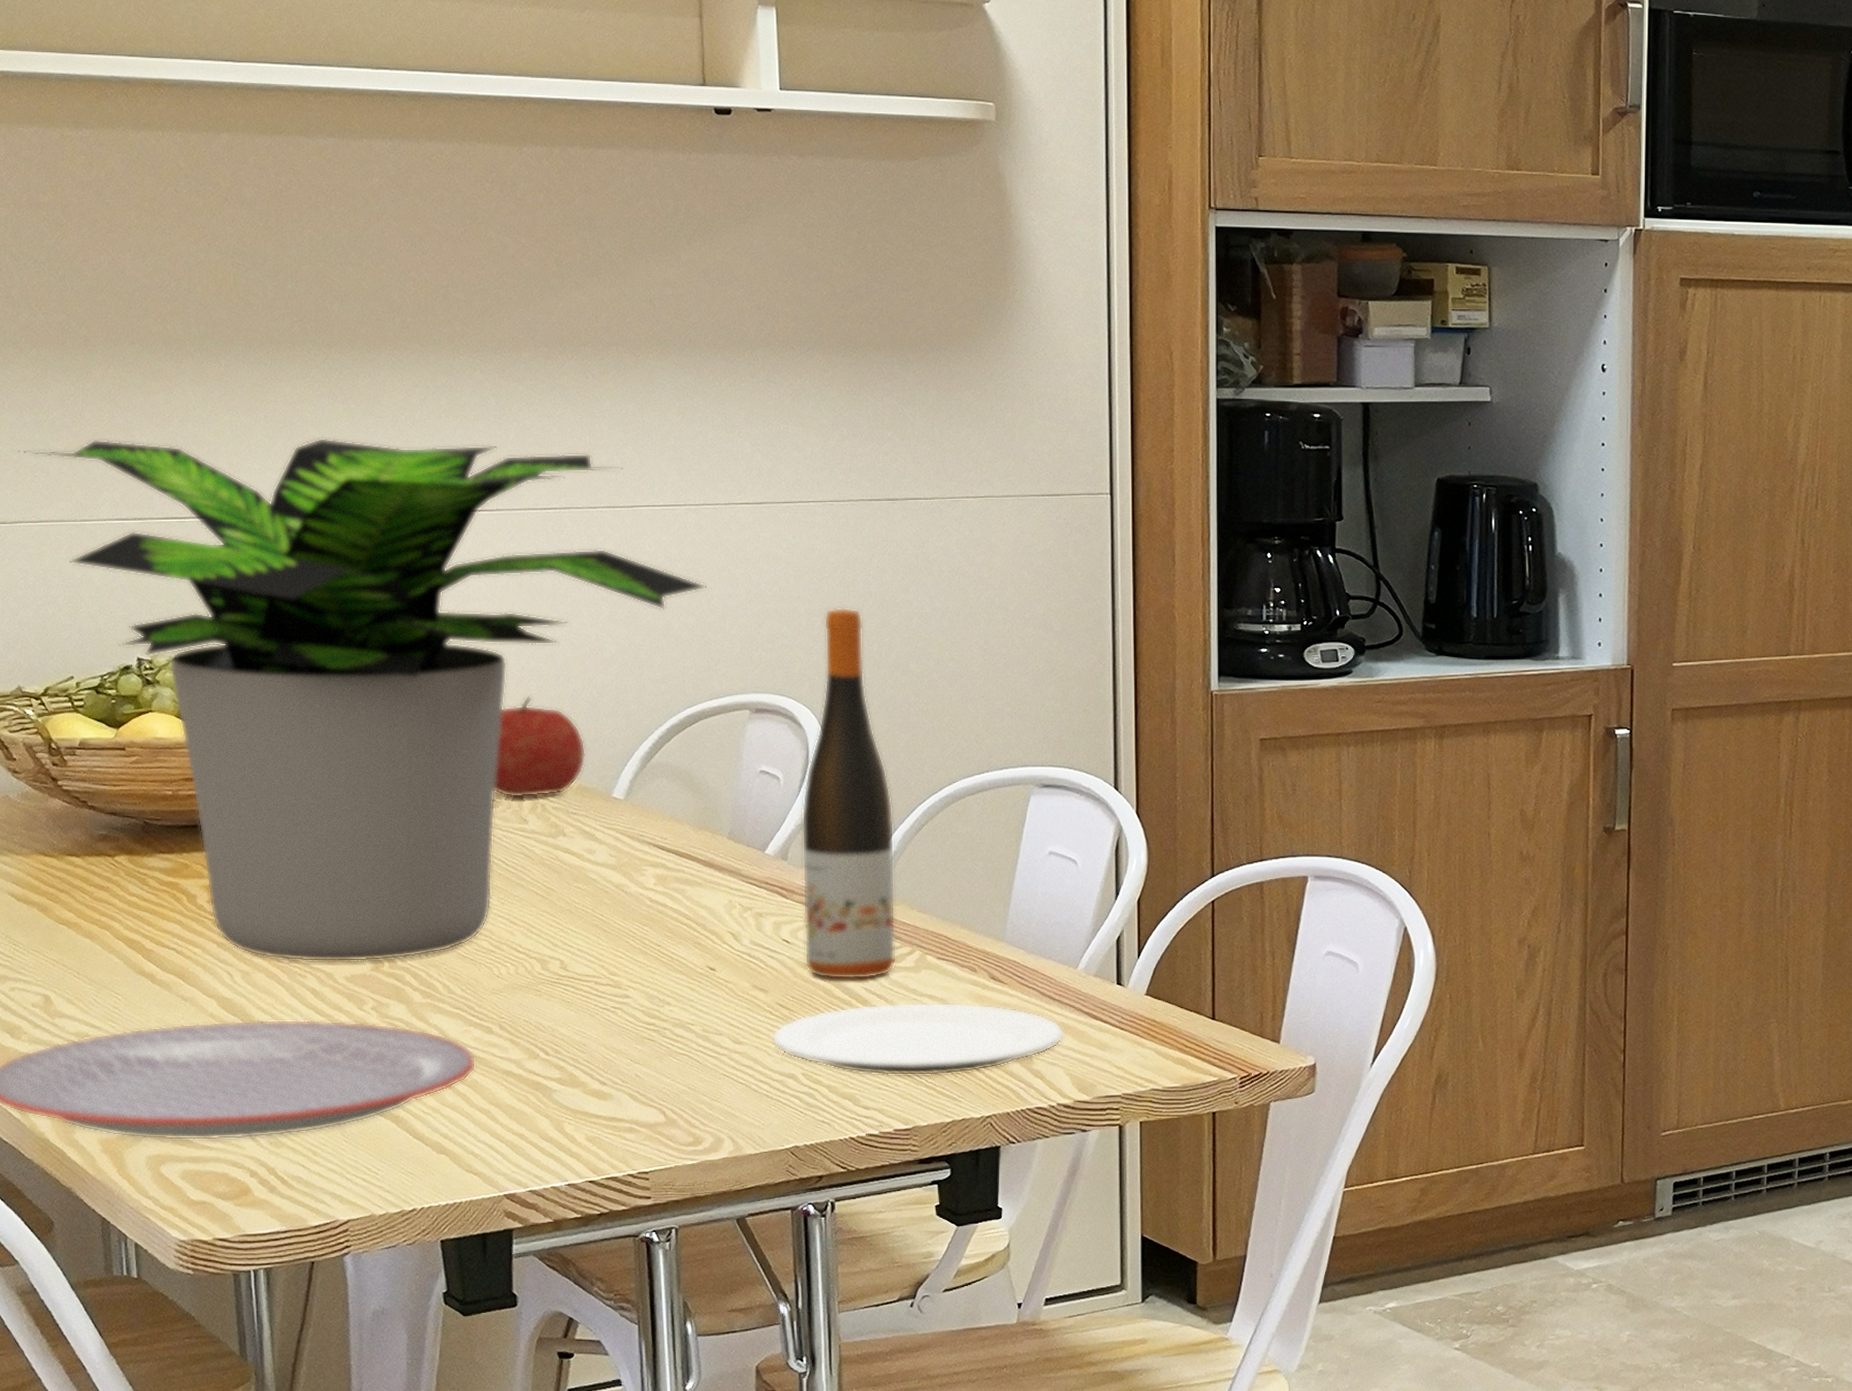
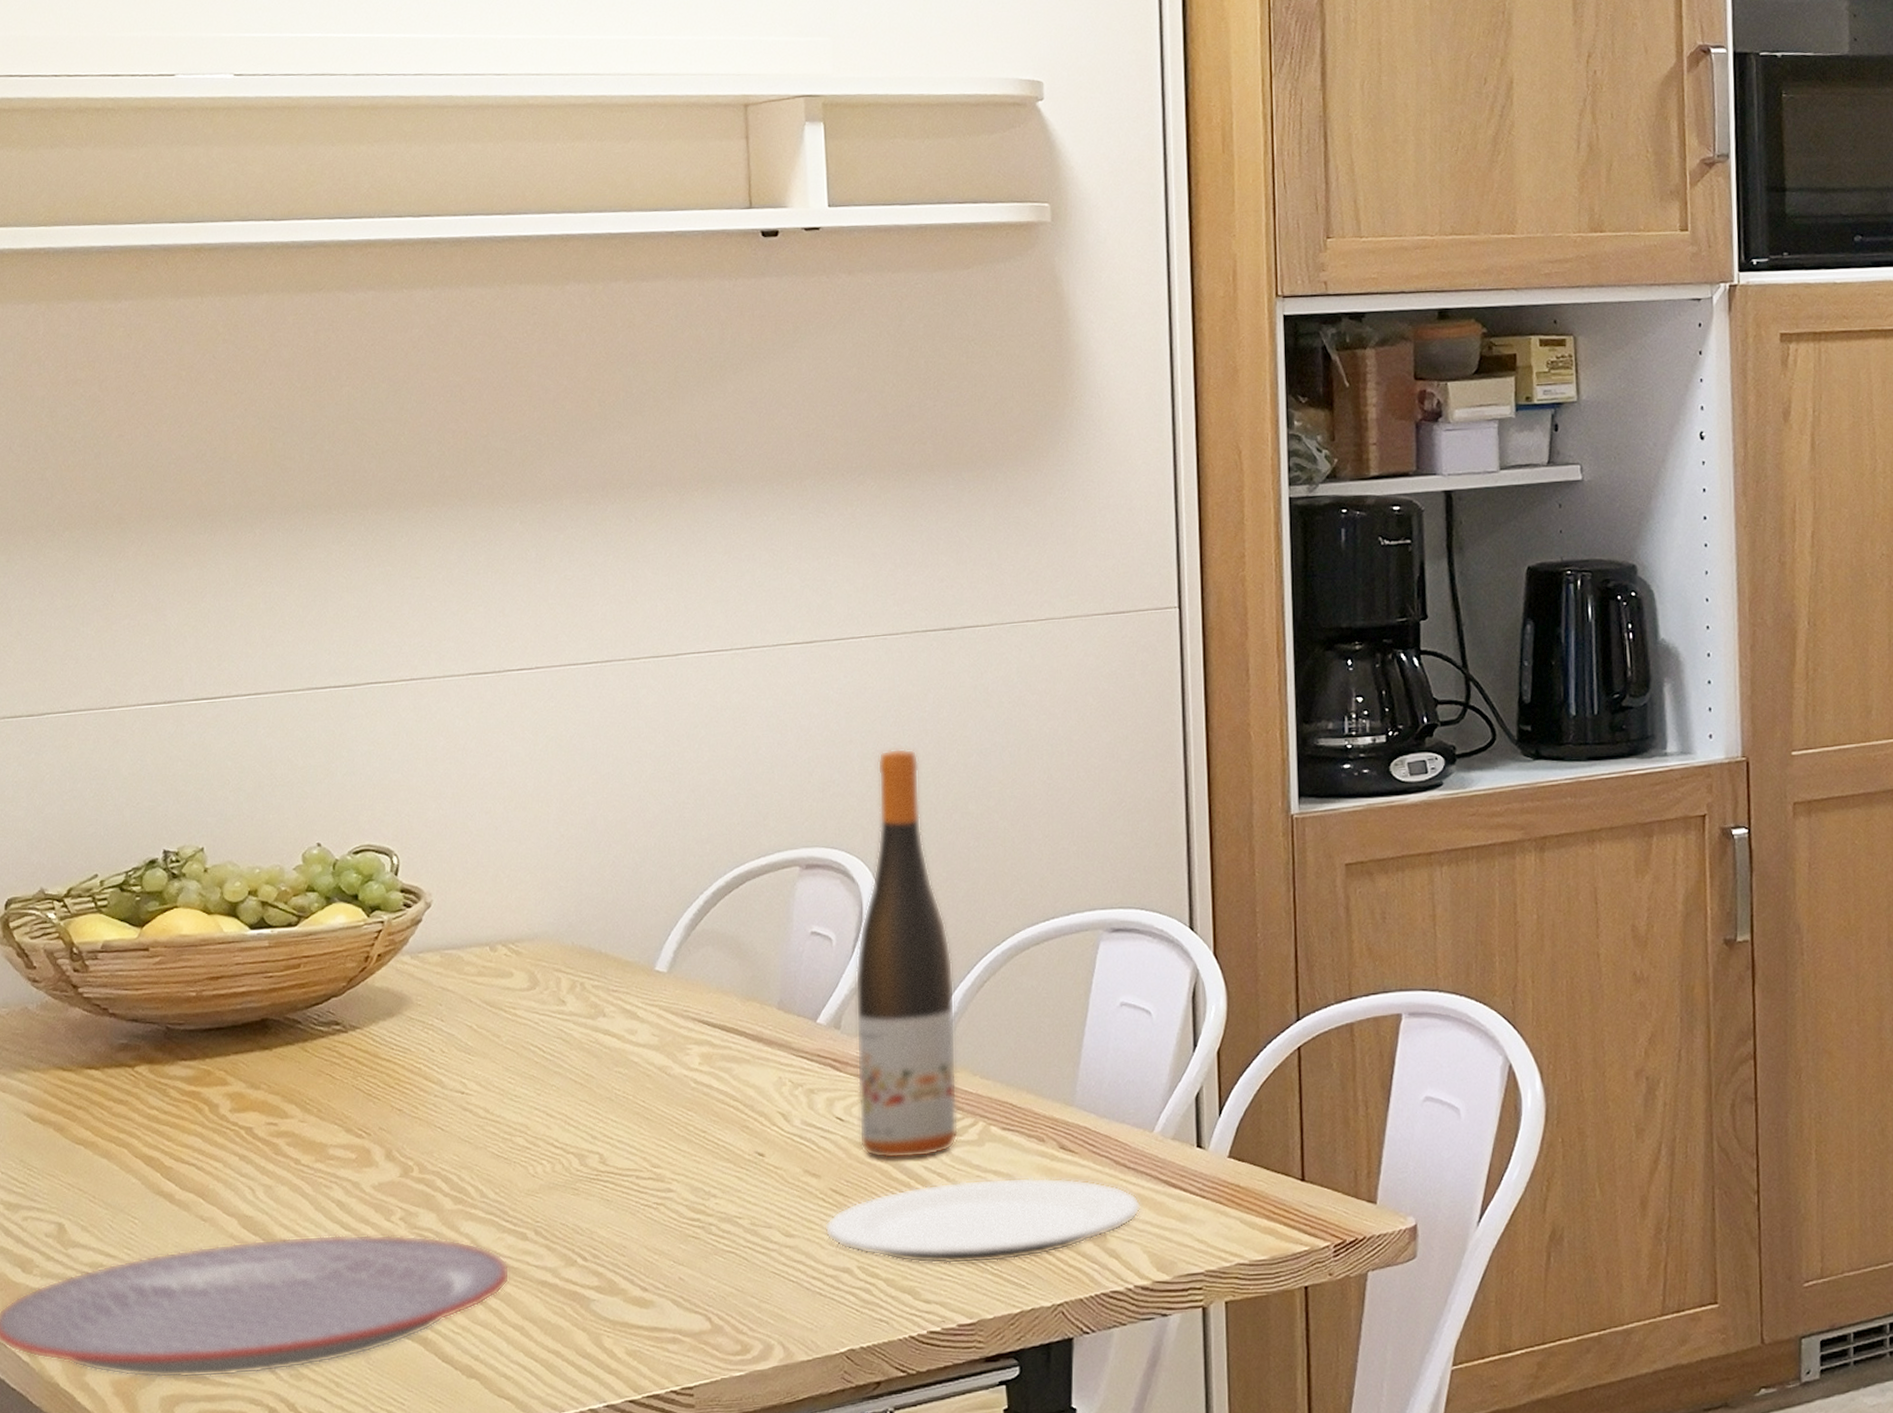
potted plant: present [18,437,706,962] -> none [48,600,754,1171]
fruit: present [494,695,587,798] -> none [531,864,628,978]

